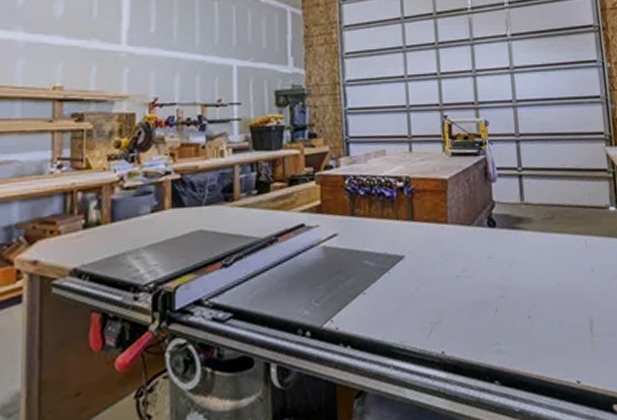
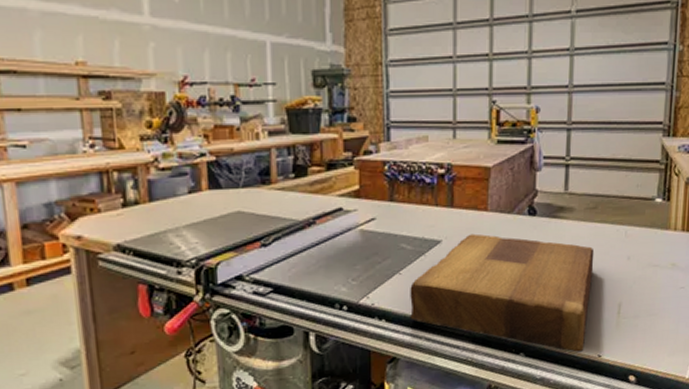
cutting board: none [375,247,562,379] -> present [410,233,595,352]

